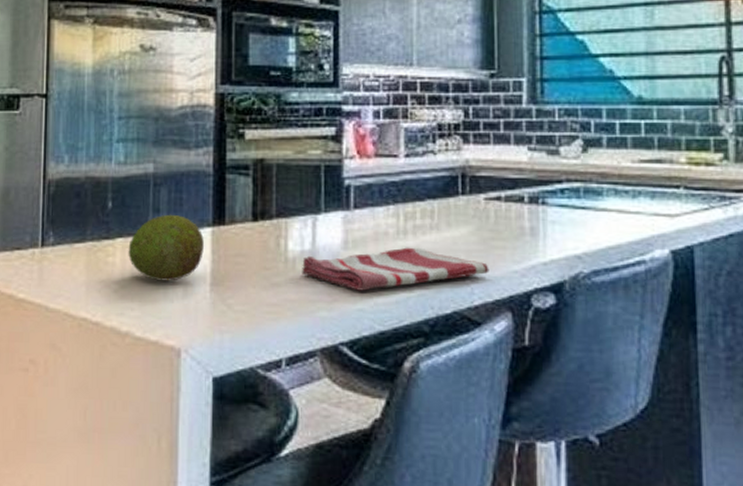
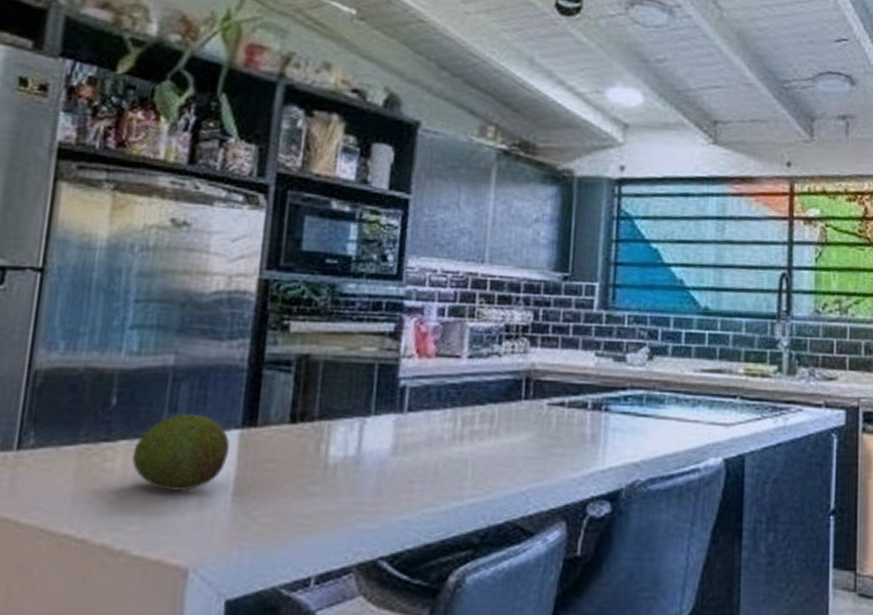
dish towel: present [302,247,489,291] -> none [343,453,547,500]

